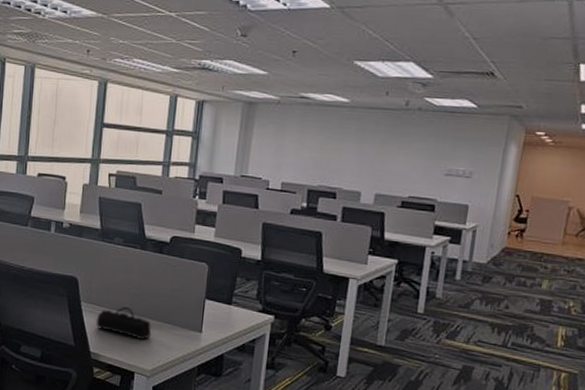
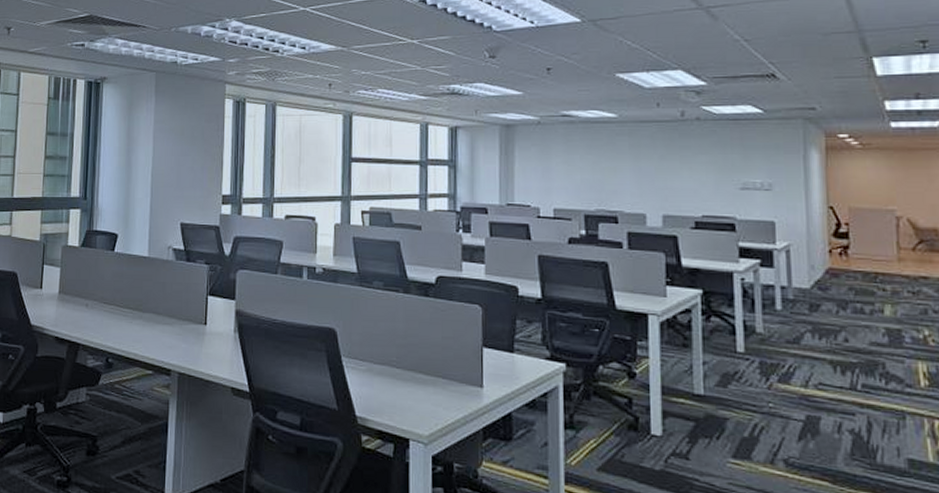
pencil case: present [95,306,152,340] -> none [360,360,425,400]

